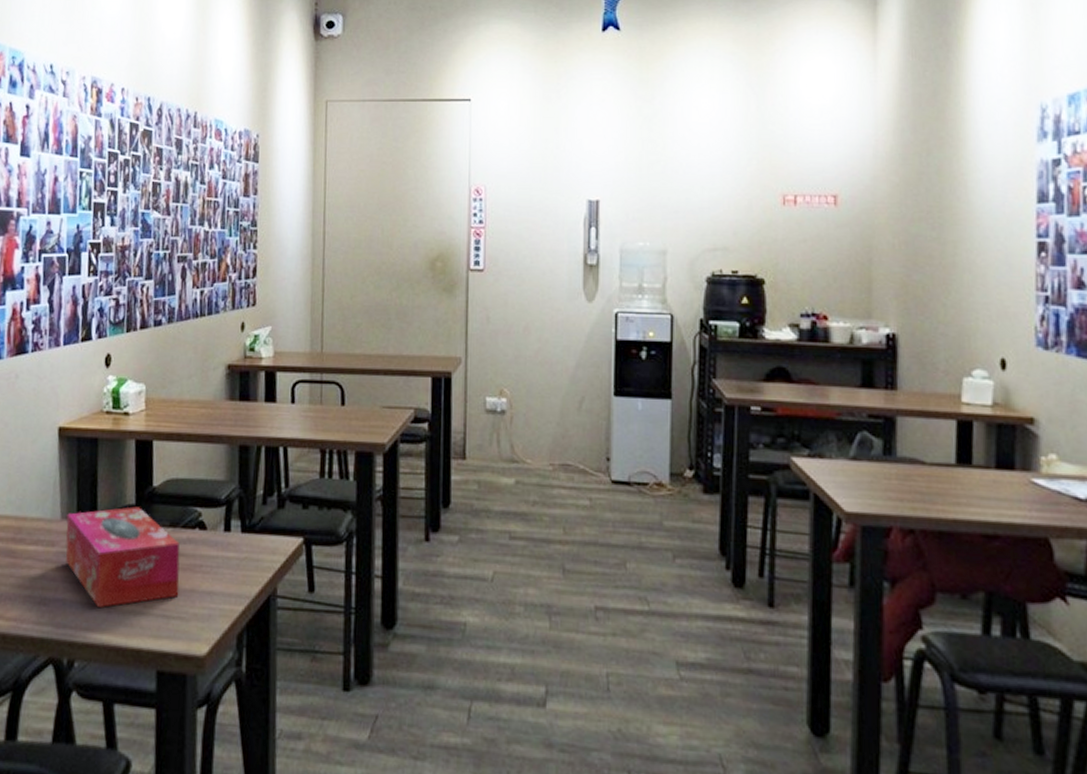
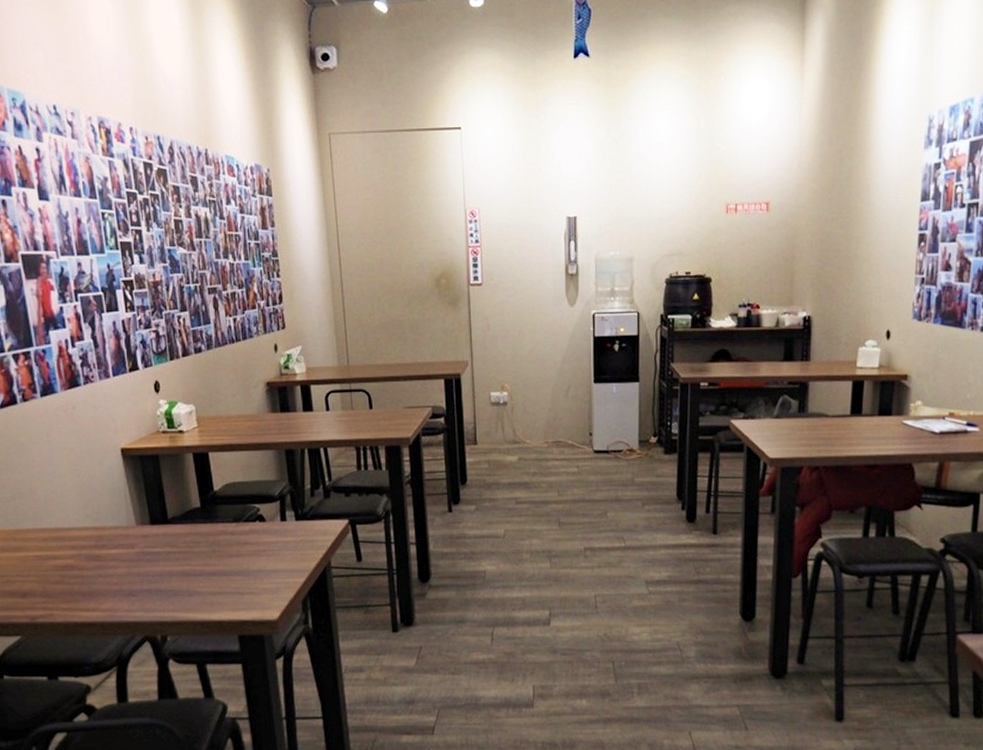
tissue box: present [65,506,180,608] -> none [141,509,249,592]

